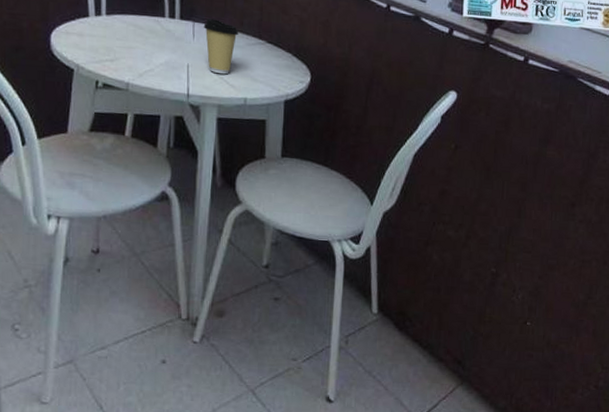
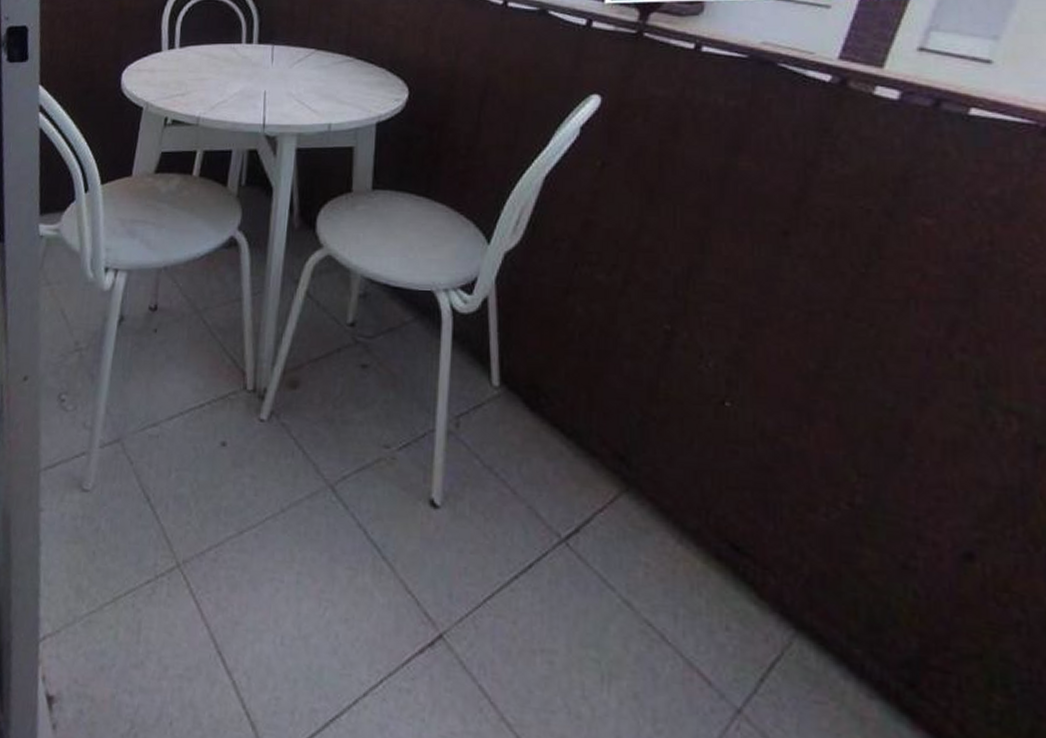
coffee cup: present [203,19,239,75] -> none [283,39,324,99]

